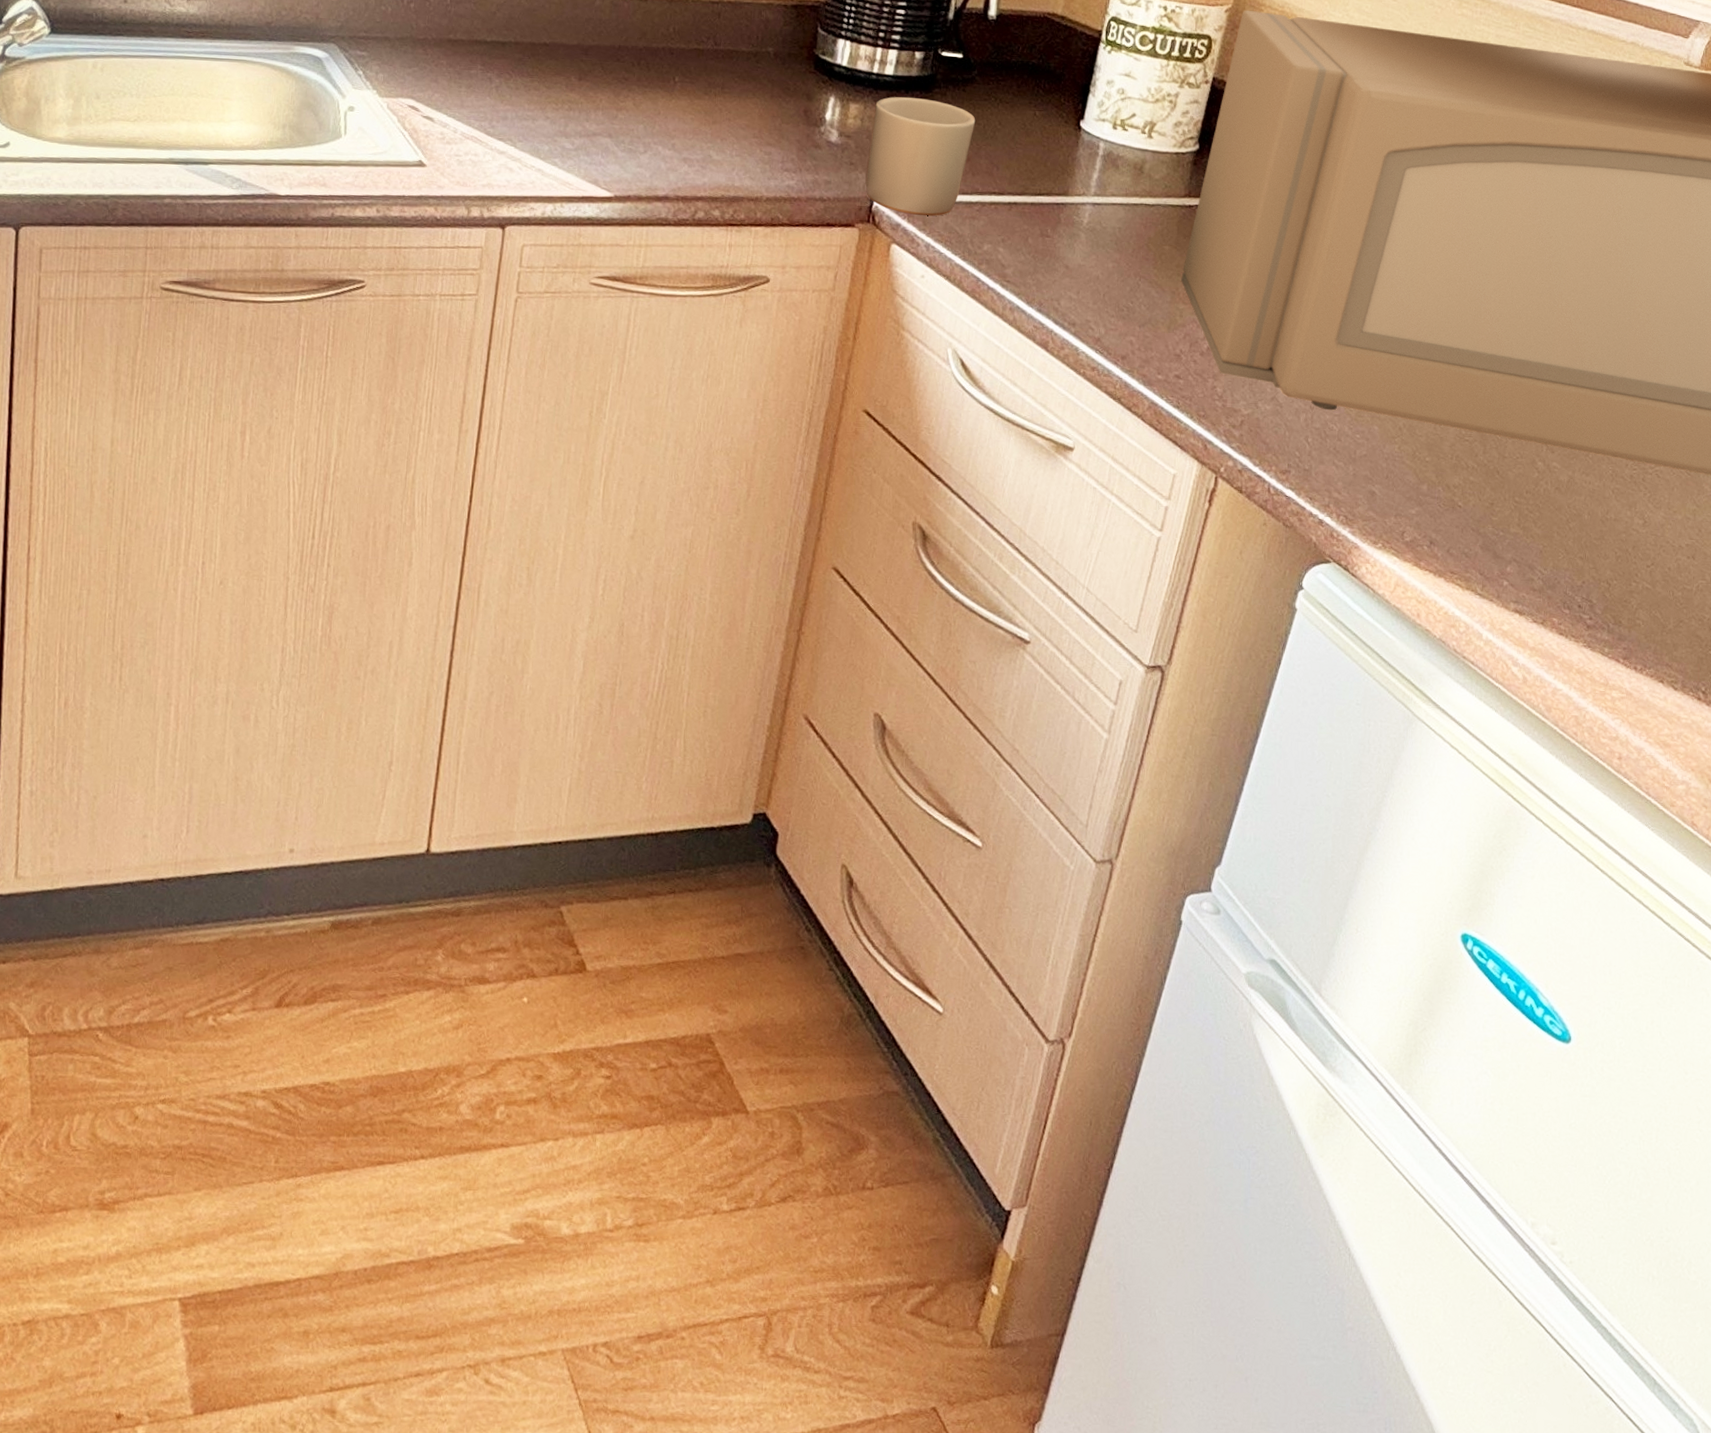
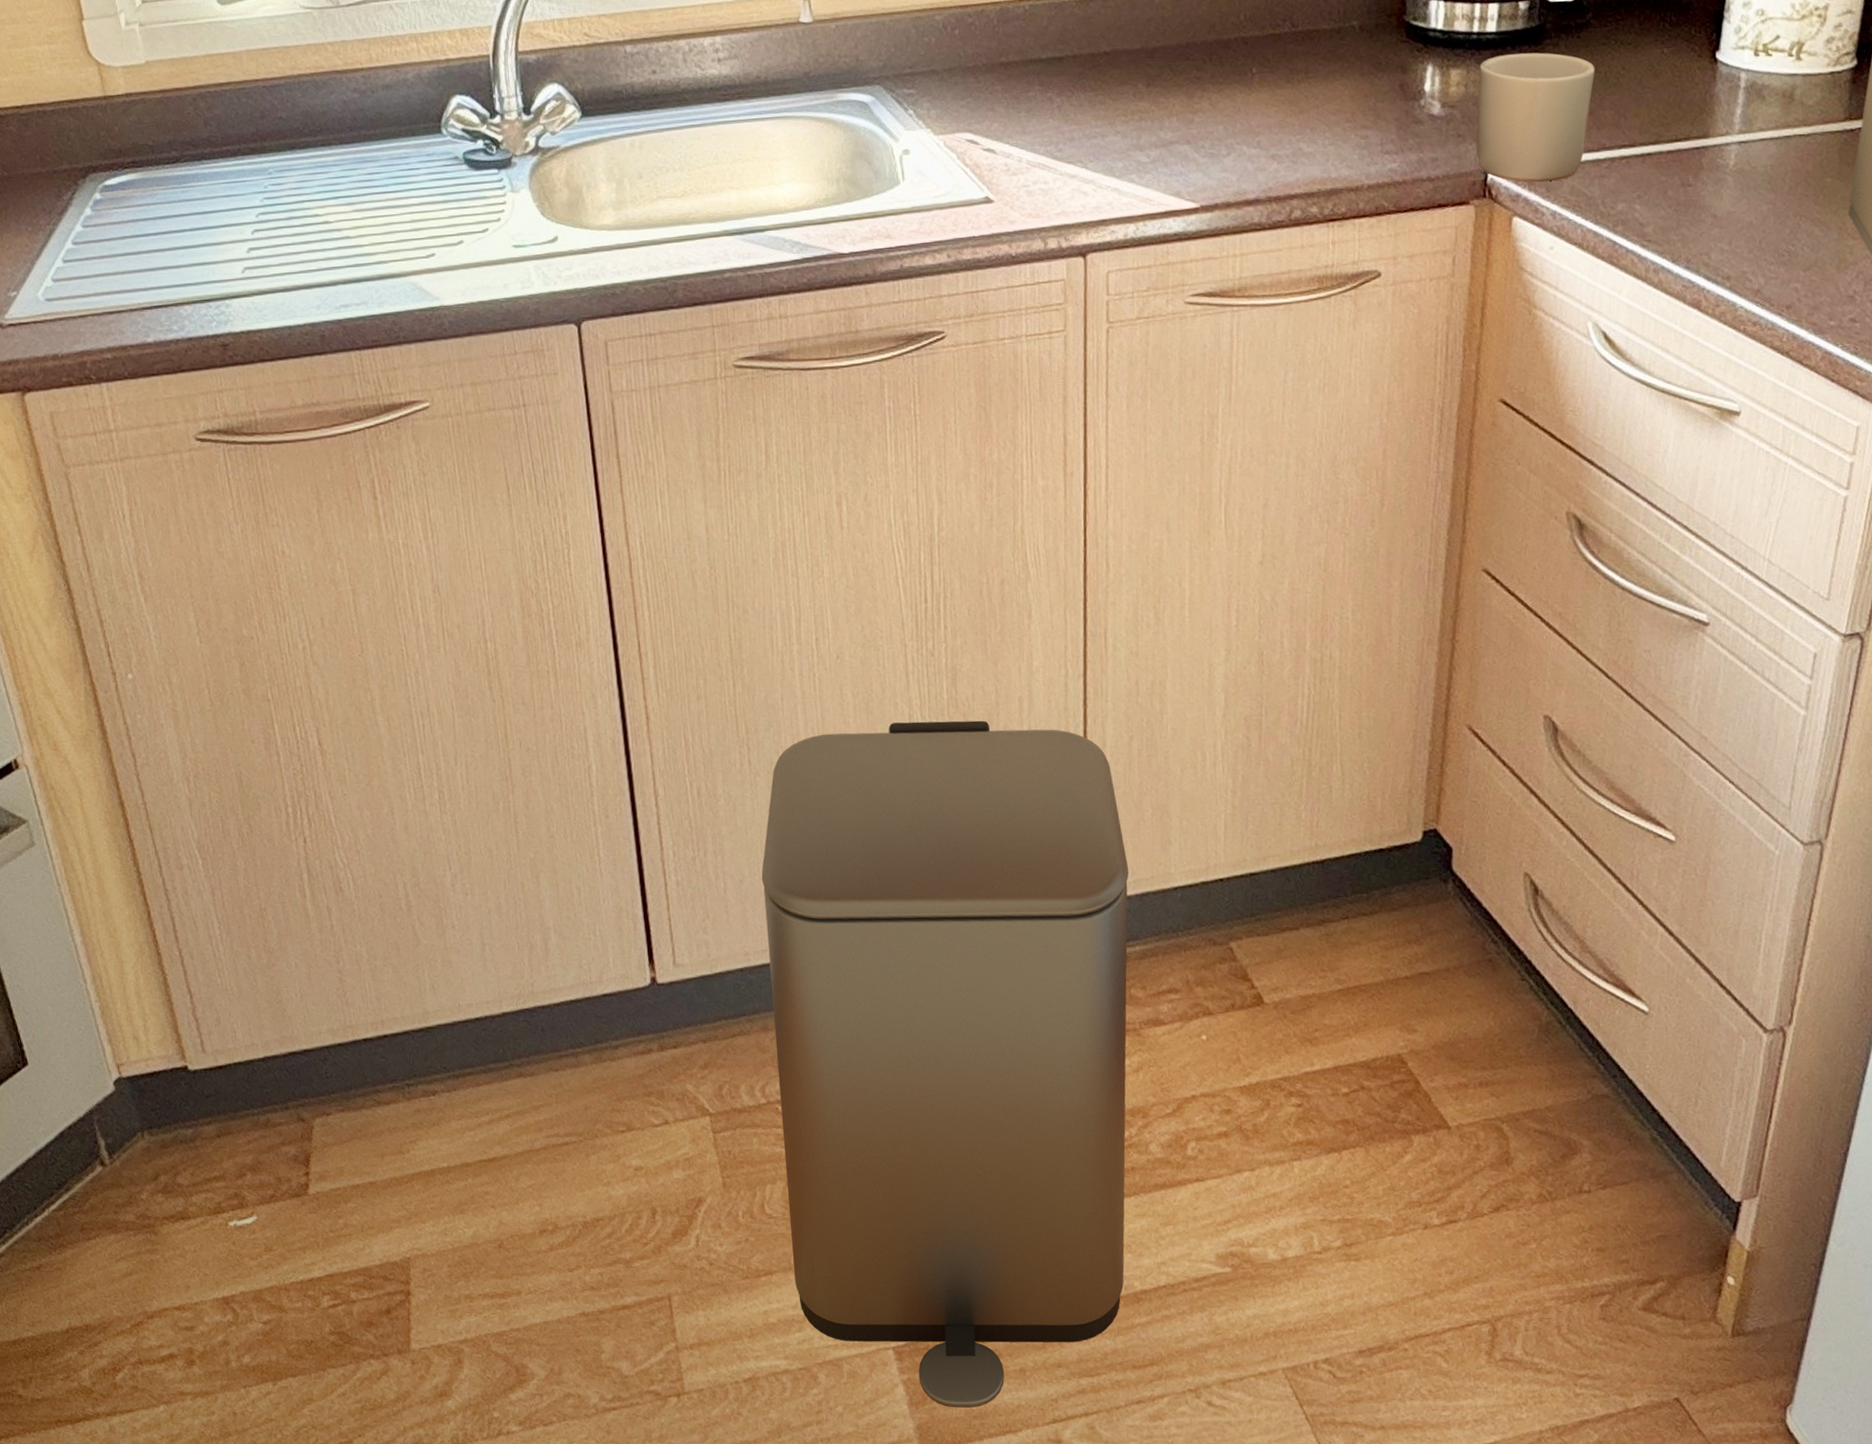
pedal bin: none [90,654,474,1369] -> present [761,720,1129,1408]

